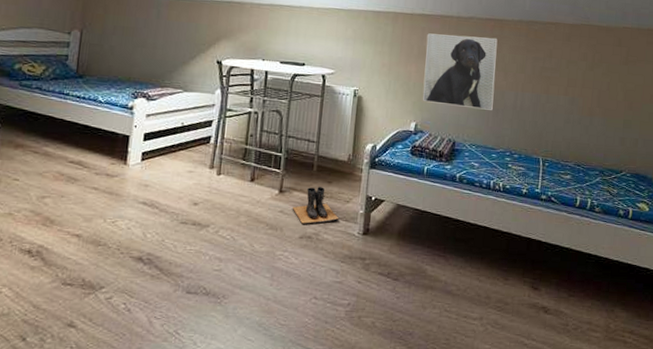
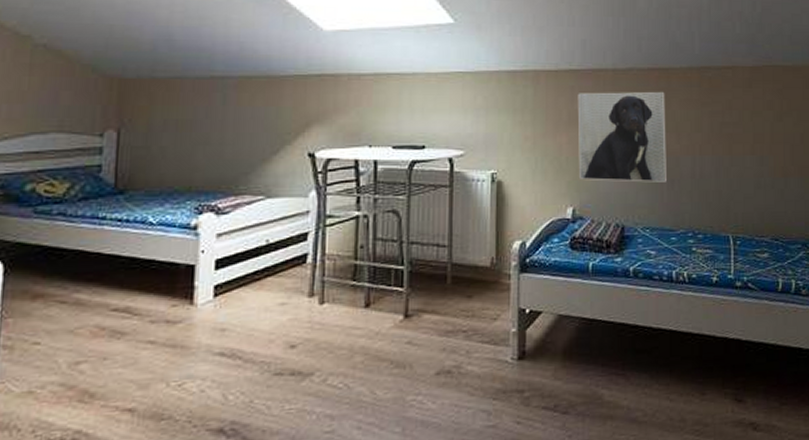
boots: present [292,187,339,224] -> none [423,304,486,356]

